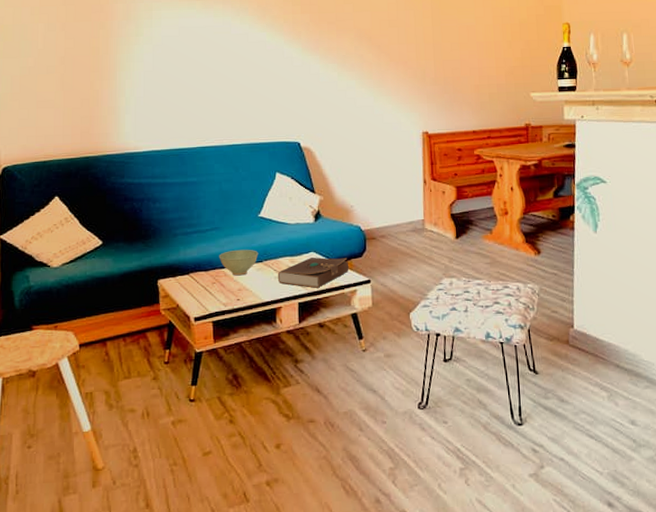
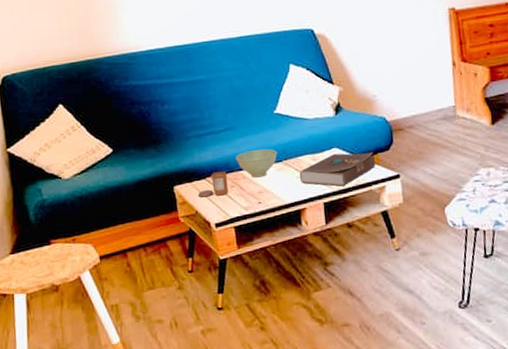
candle: none [181,268,210,292] -> present [198,171,229,198]

